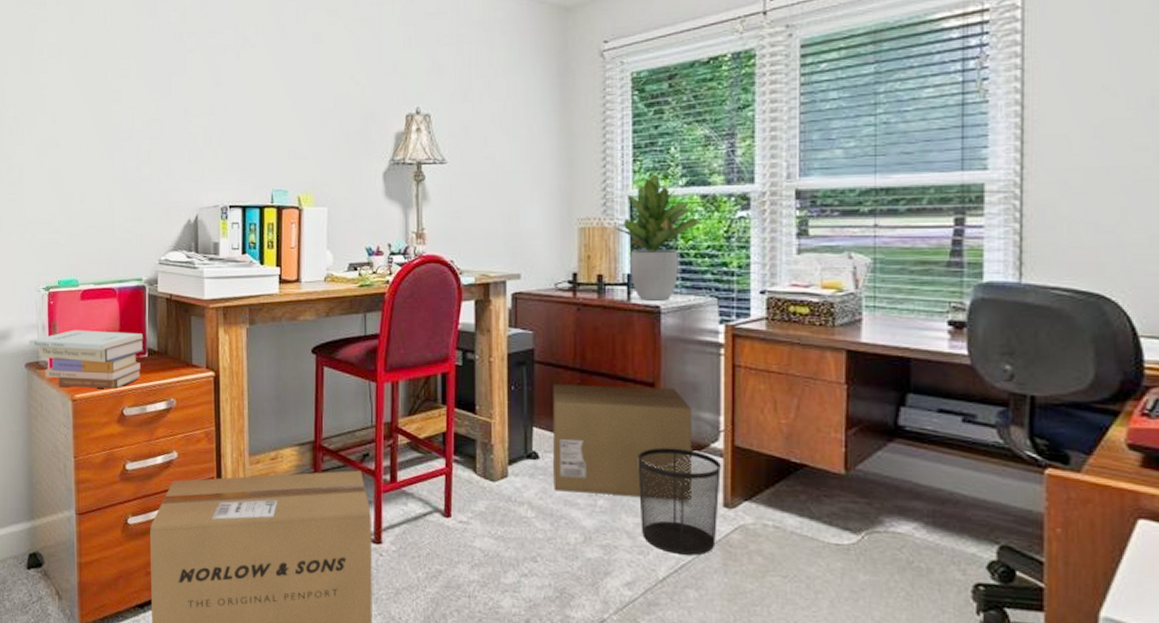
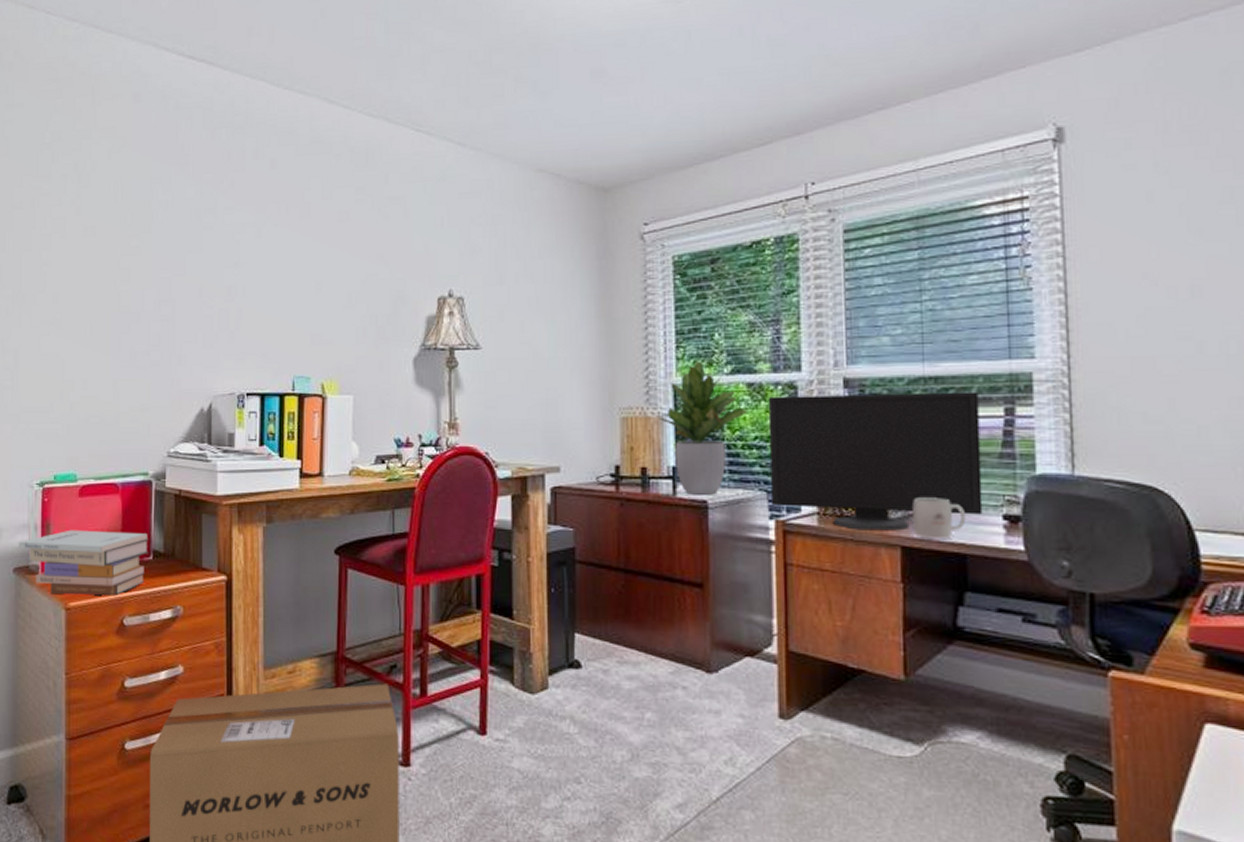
box: present [553,384,691,500] -> none [596,586,745,711]
waste bin: present [637,447,721,556] -> none [687,653,775,772]
computer monitor: none [721,202,929,336] -> present [768,391,983,531]
mug: none [858,304,912,344] -> present [911,498,967,540]

